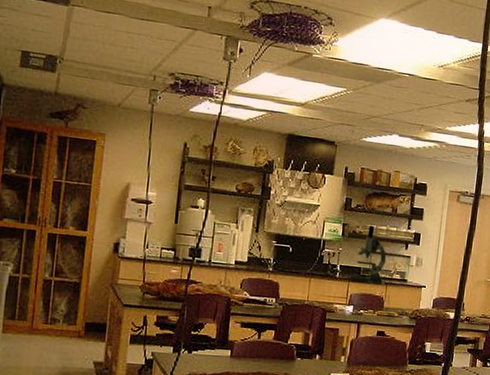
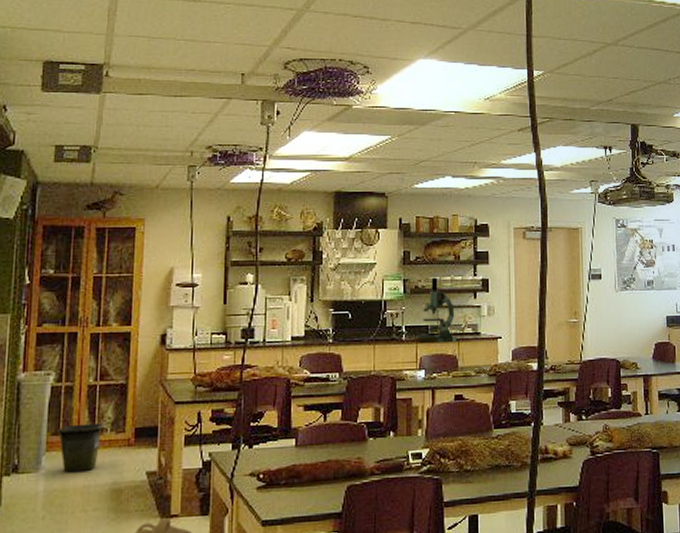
waste bin: none [13,312,57,355] -> present [57,423,103,473]

